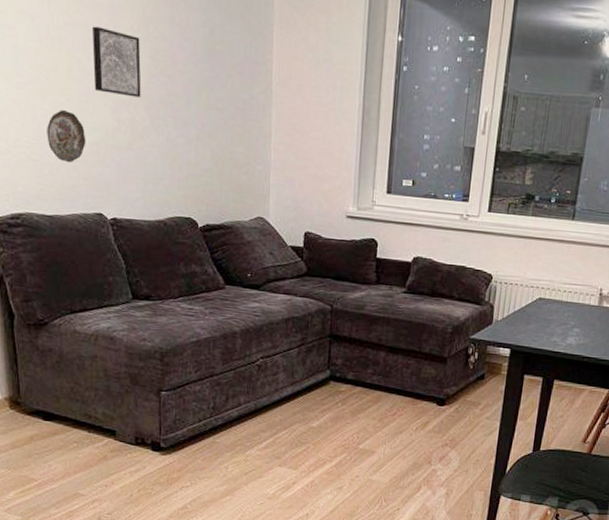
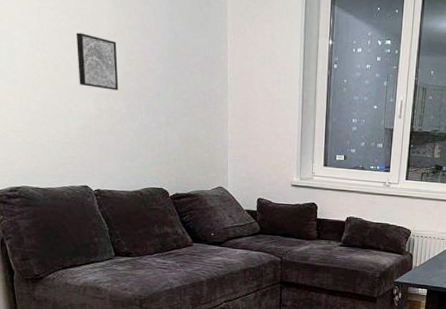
decorative plate: present [47,110,86,163] -> none [39,101,73,145]

